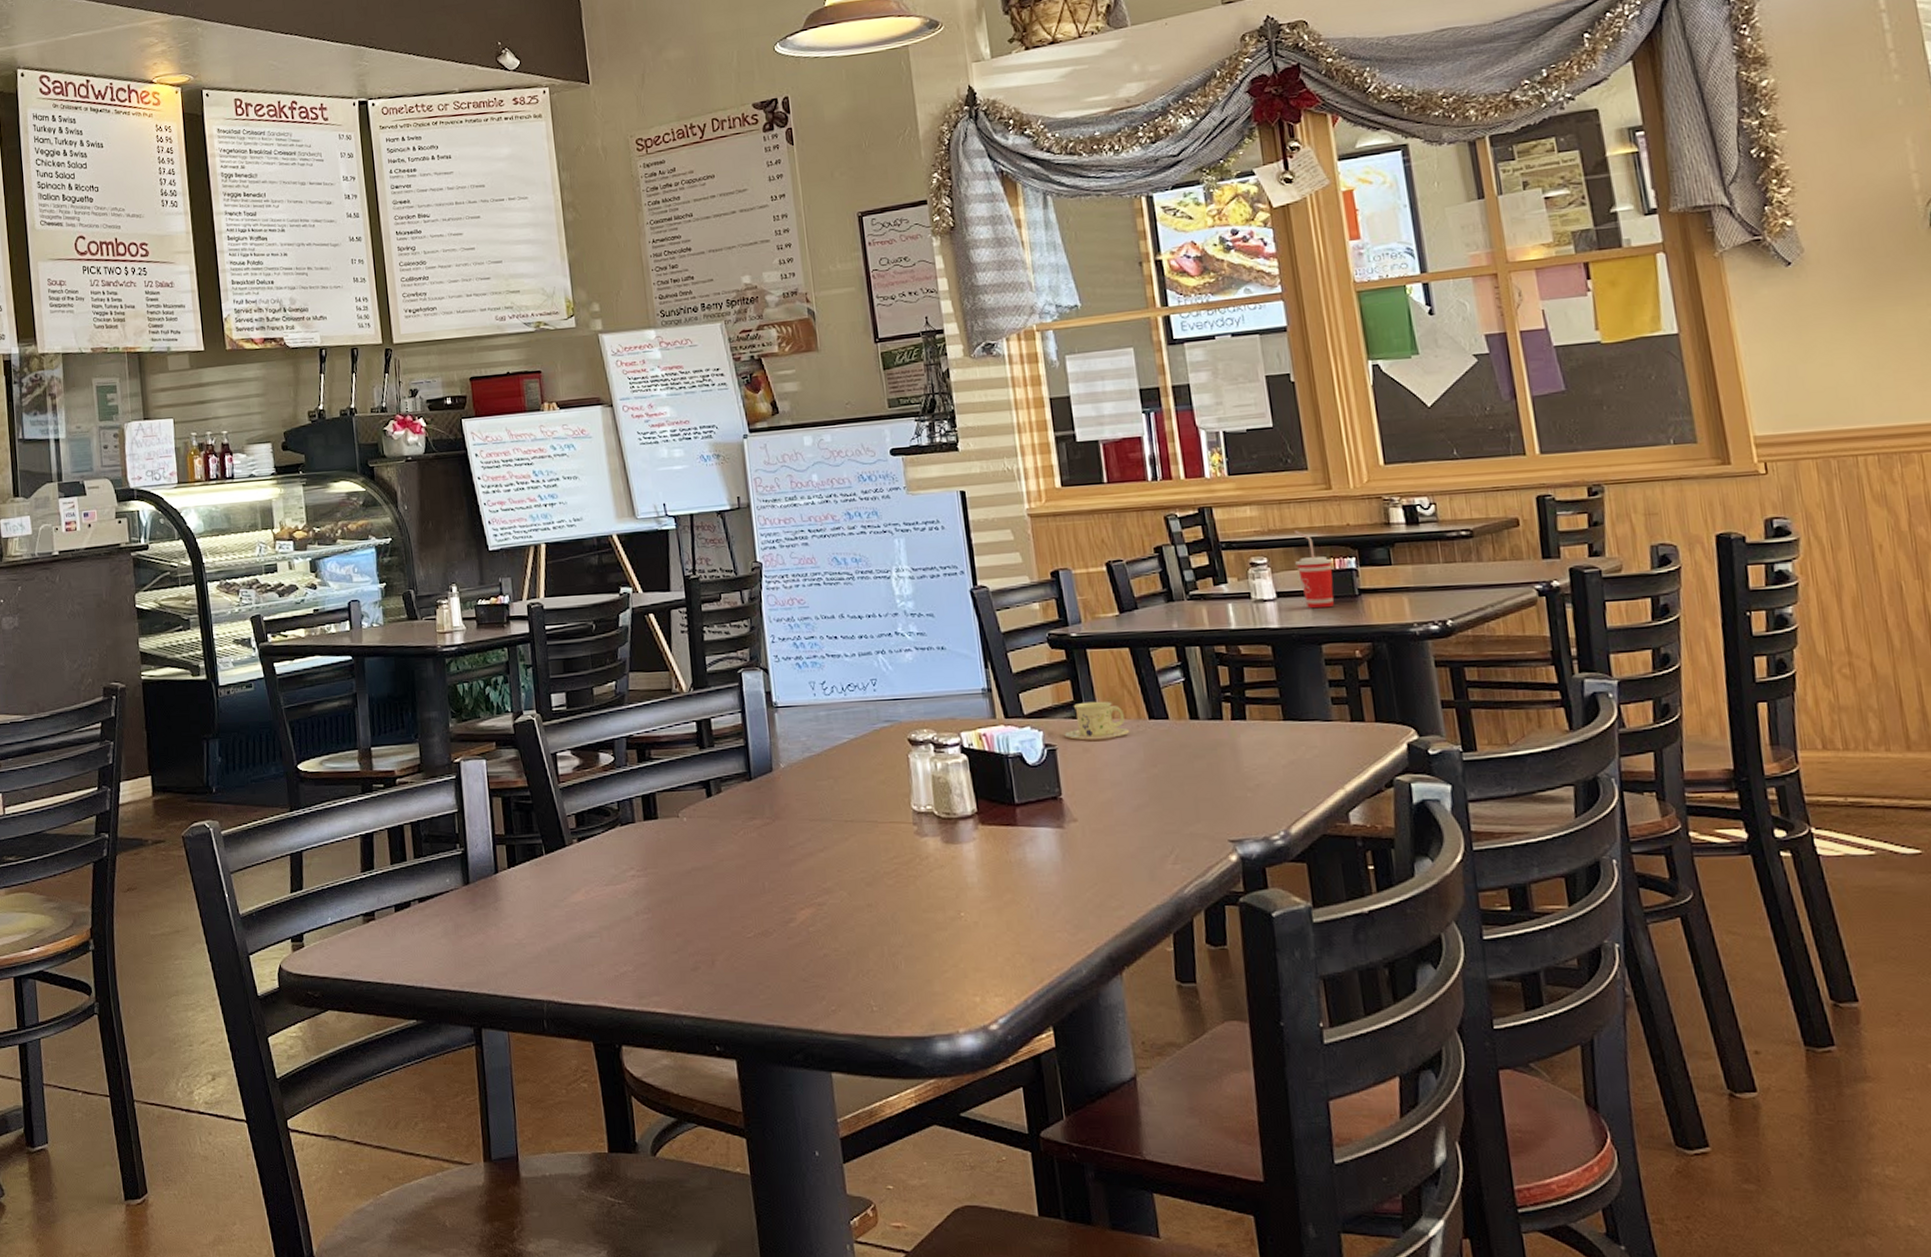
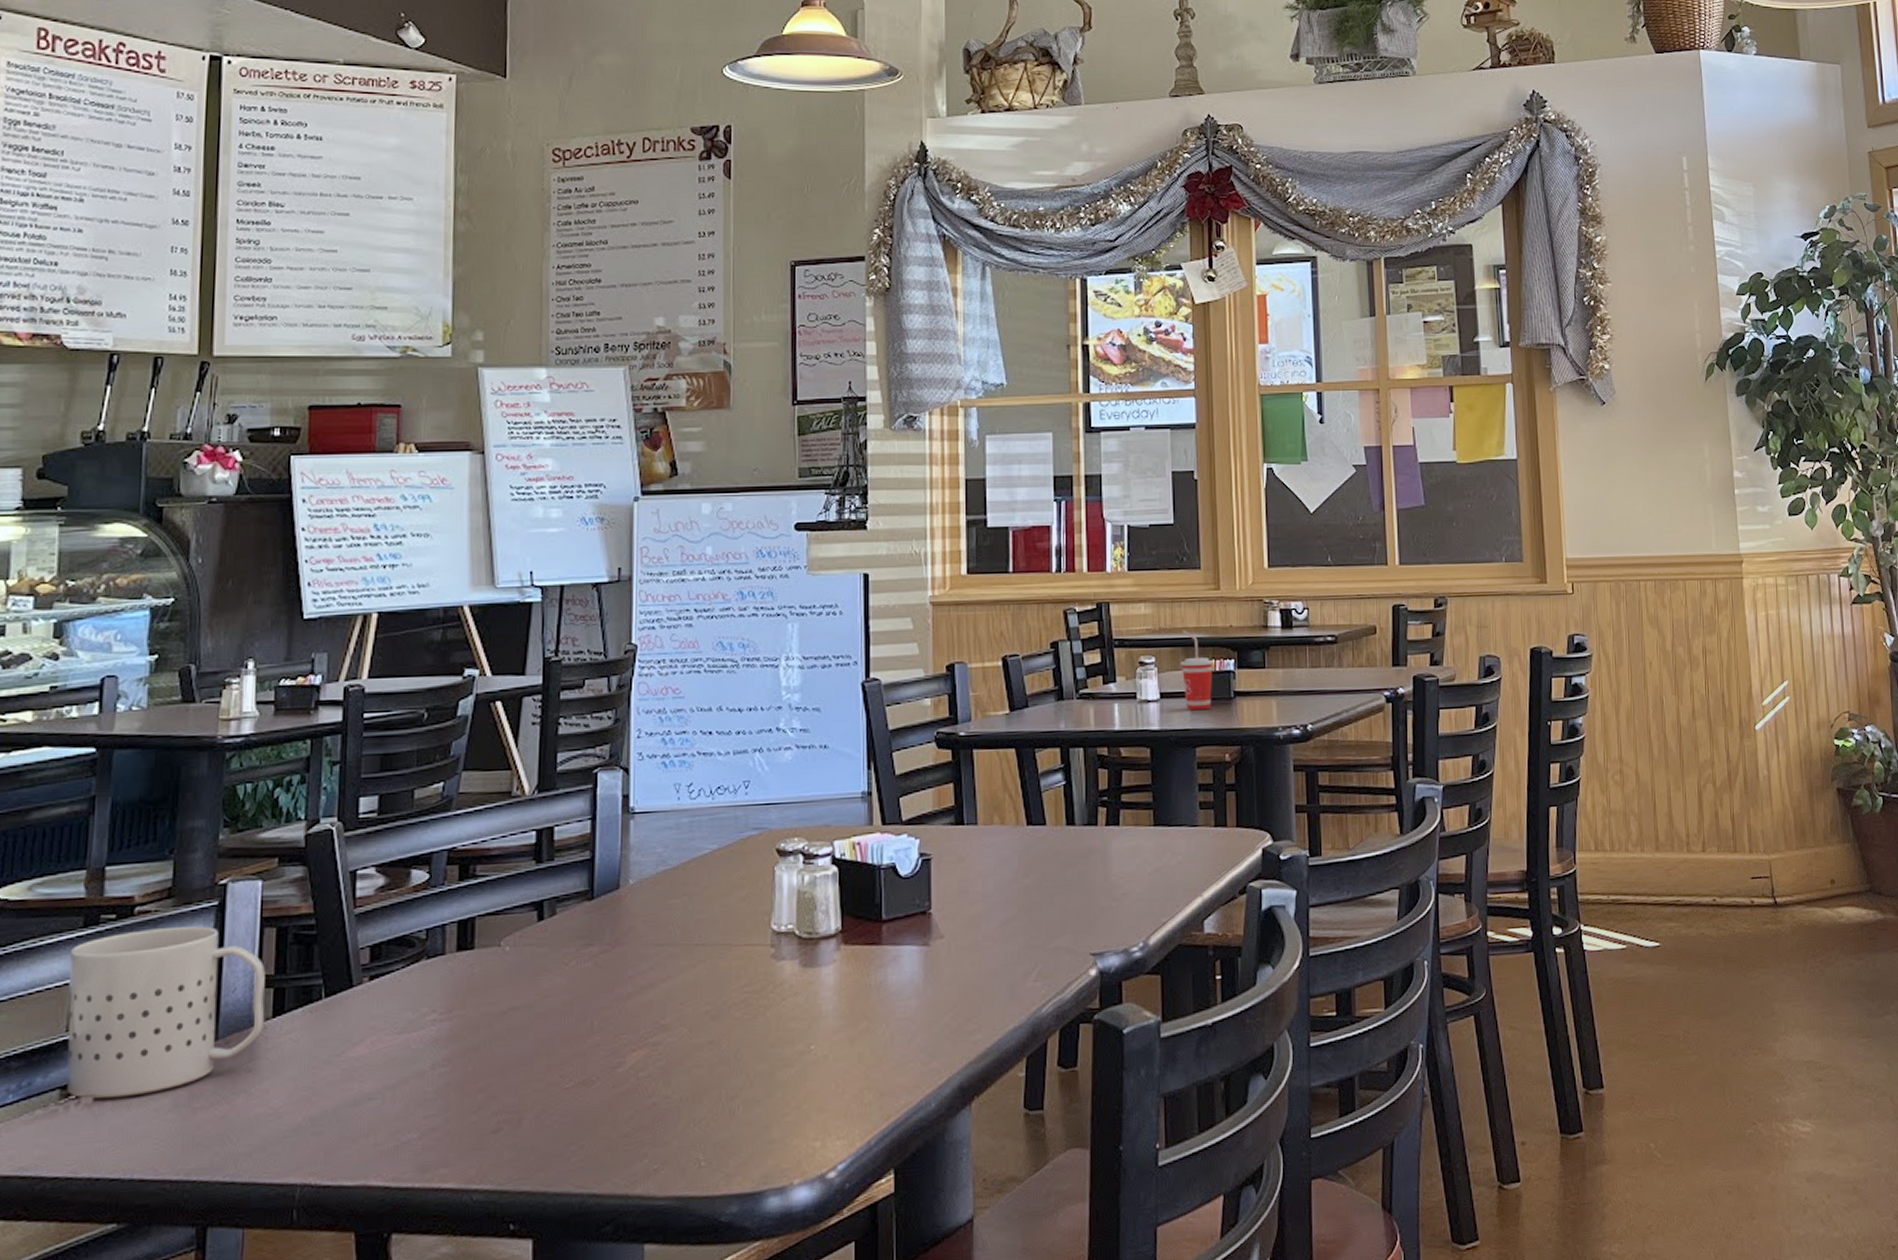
mug: none [355,795,503,925] -> present [66,926,265,1099]
cup and saucer: present [1064,701,1130,743] -> none [941,805,1007,851]

